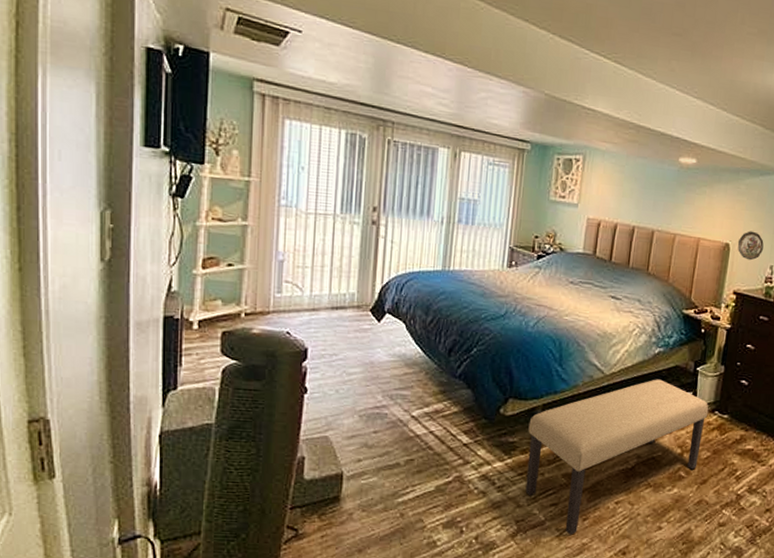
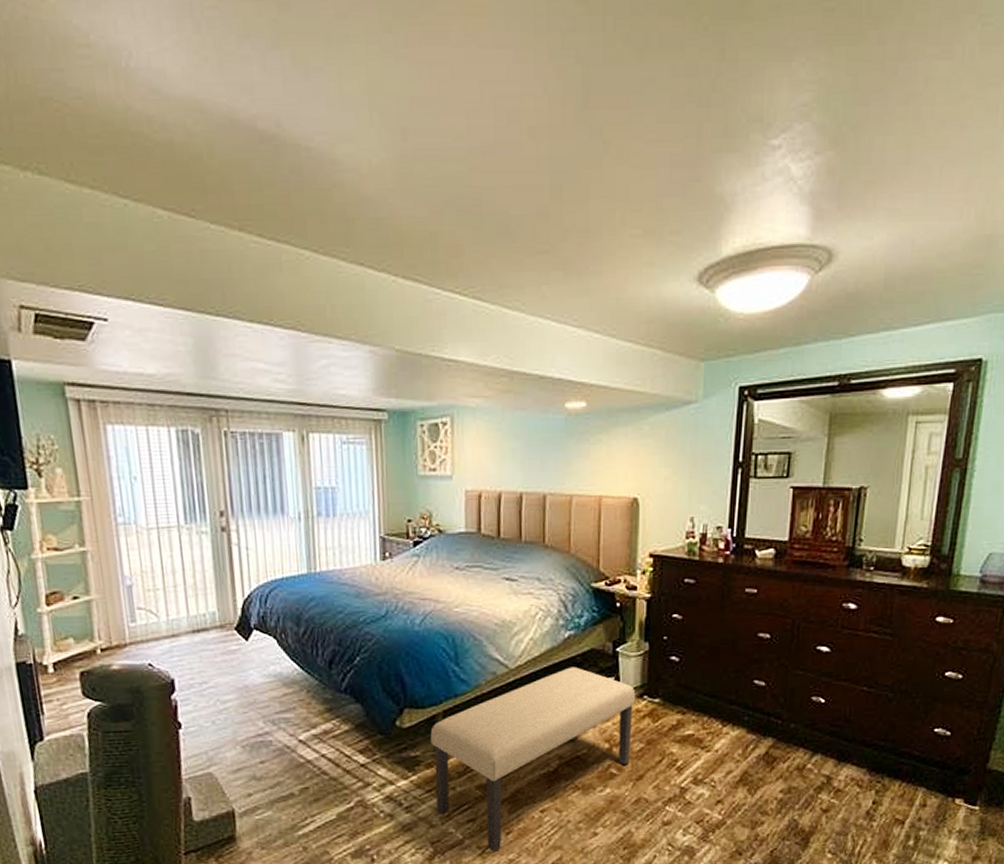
decorative plate: present [737,231,764,261] -> none [647,479,679,515]

